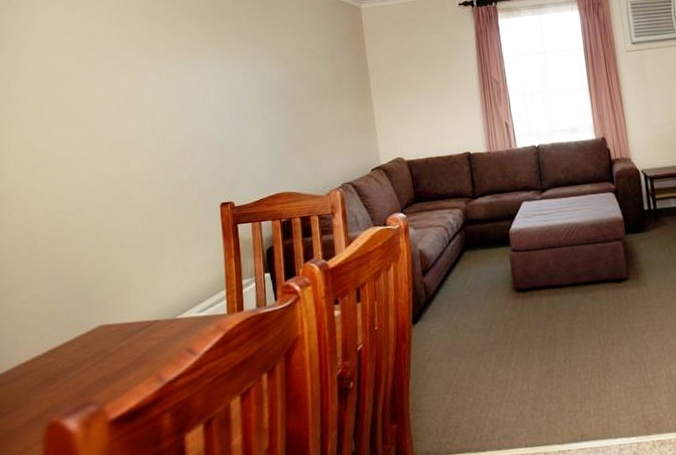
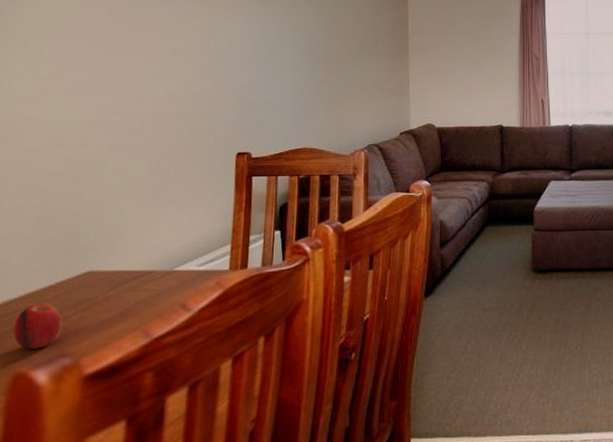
fruit: none [42,357,84,400] -> present [13,303,63,349]

